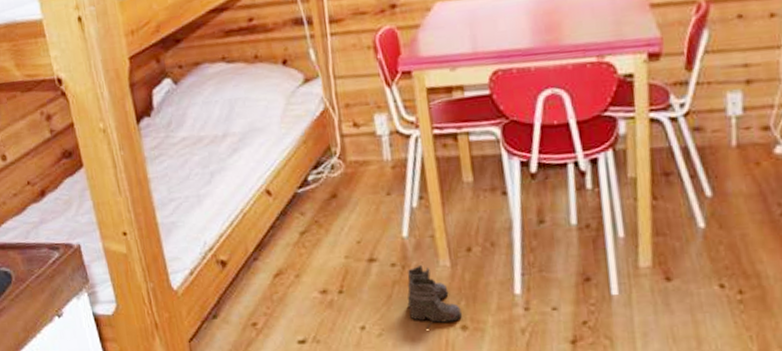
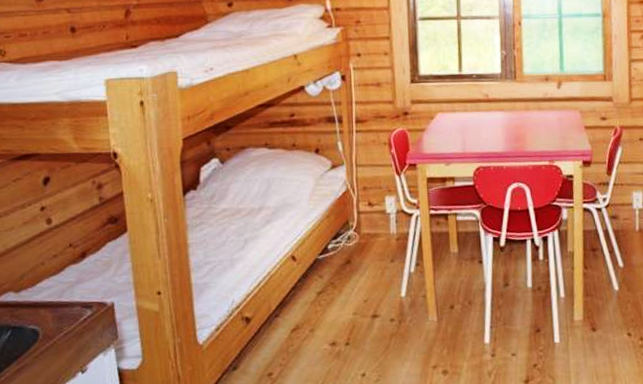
boots: present [407,264,463,329] -> none [401,319,445,374]

